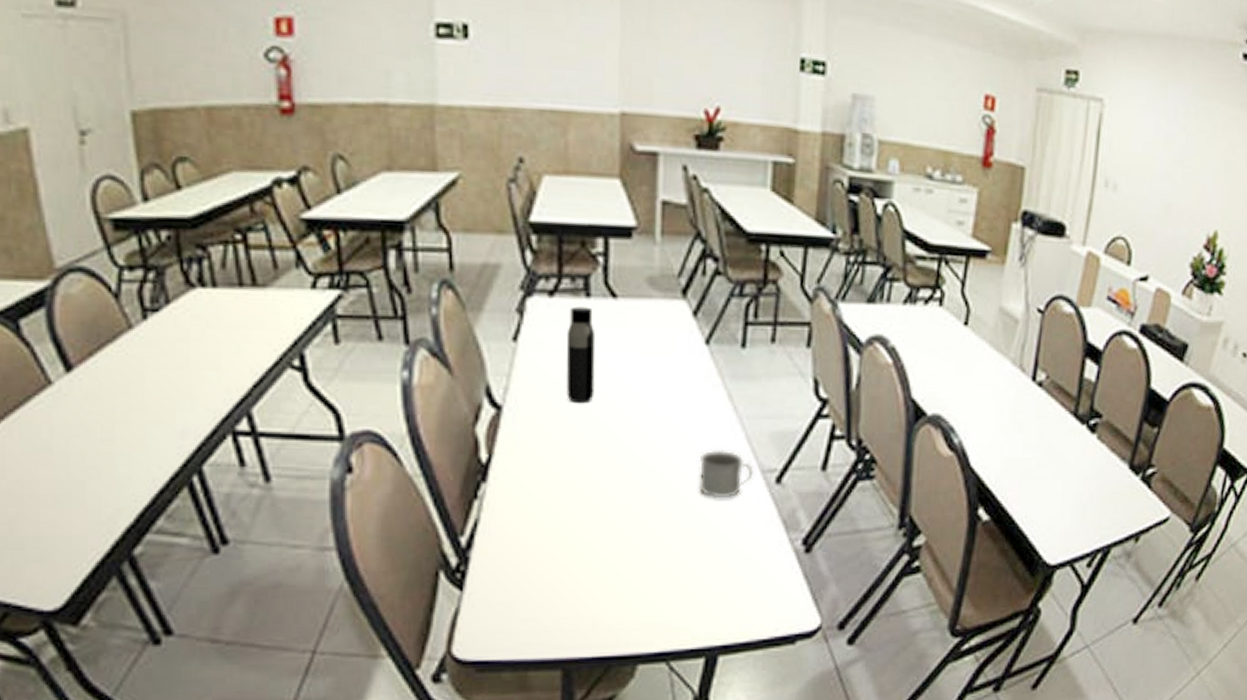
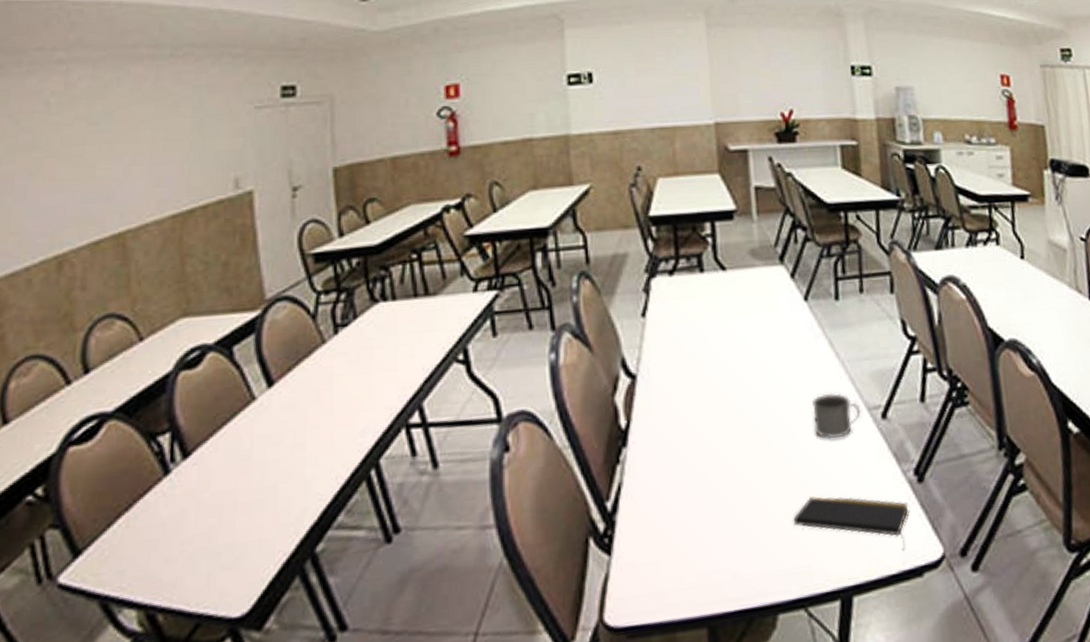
water bottle: present [566,306,596,404] -> none [686,280,715,366]
notepad: none [664,555,791,618] -> present [793,496,908,551]

